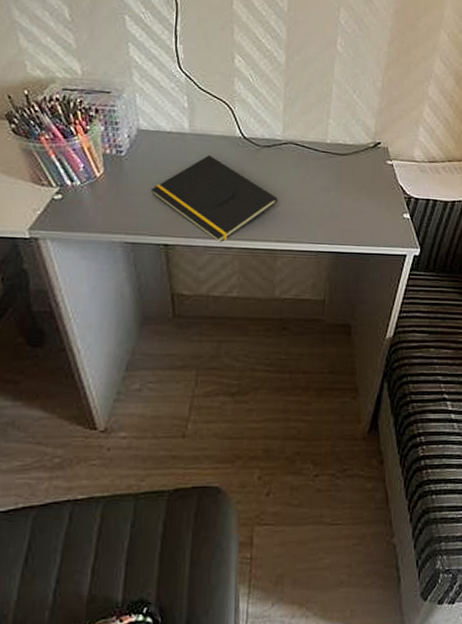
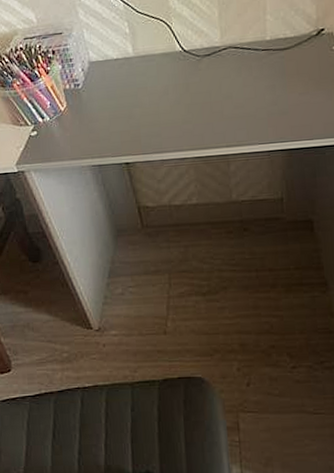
notepad: present [150,155,278,243] -> none [107,74,224,155]

